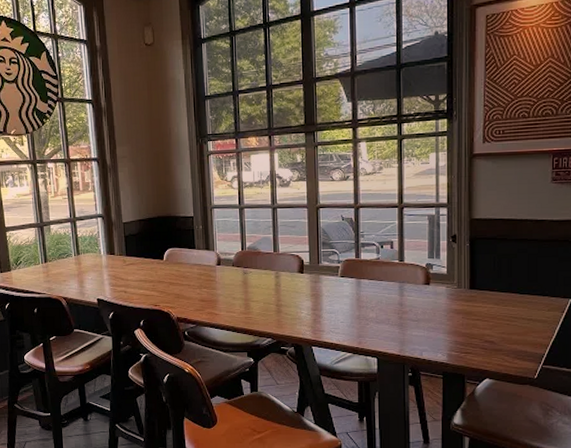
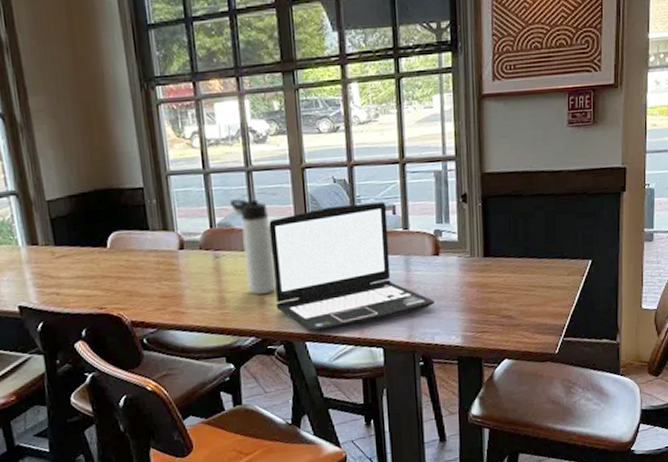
thermos bottle: none [257,229,291,305] -> present [229,199,277,295]
laptop: none [288,238,425,340] -> present [269,202,436,333]

